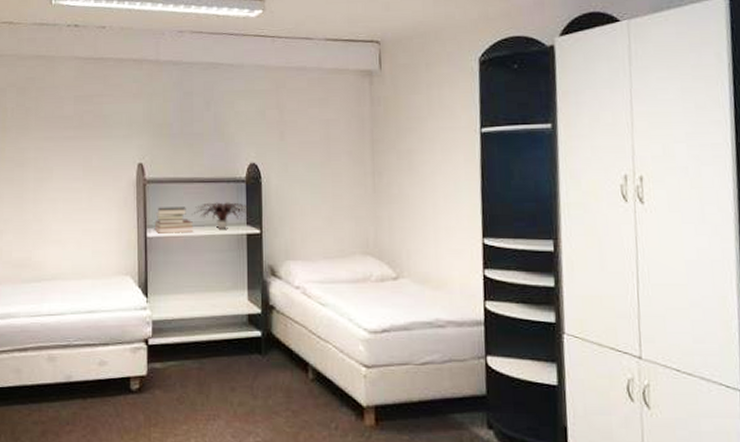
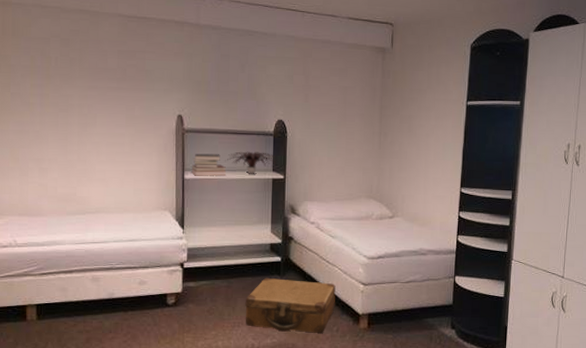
suitcase: none [221,357,332,431] -> present [245,277,336,333]

